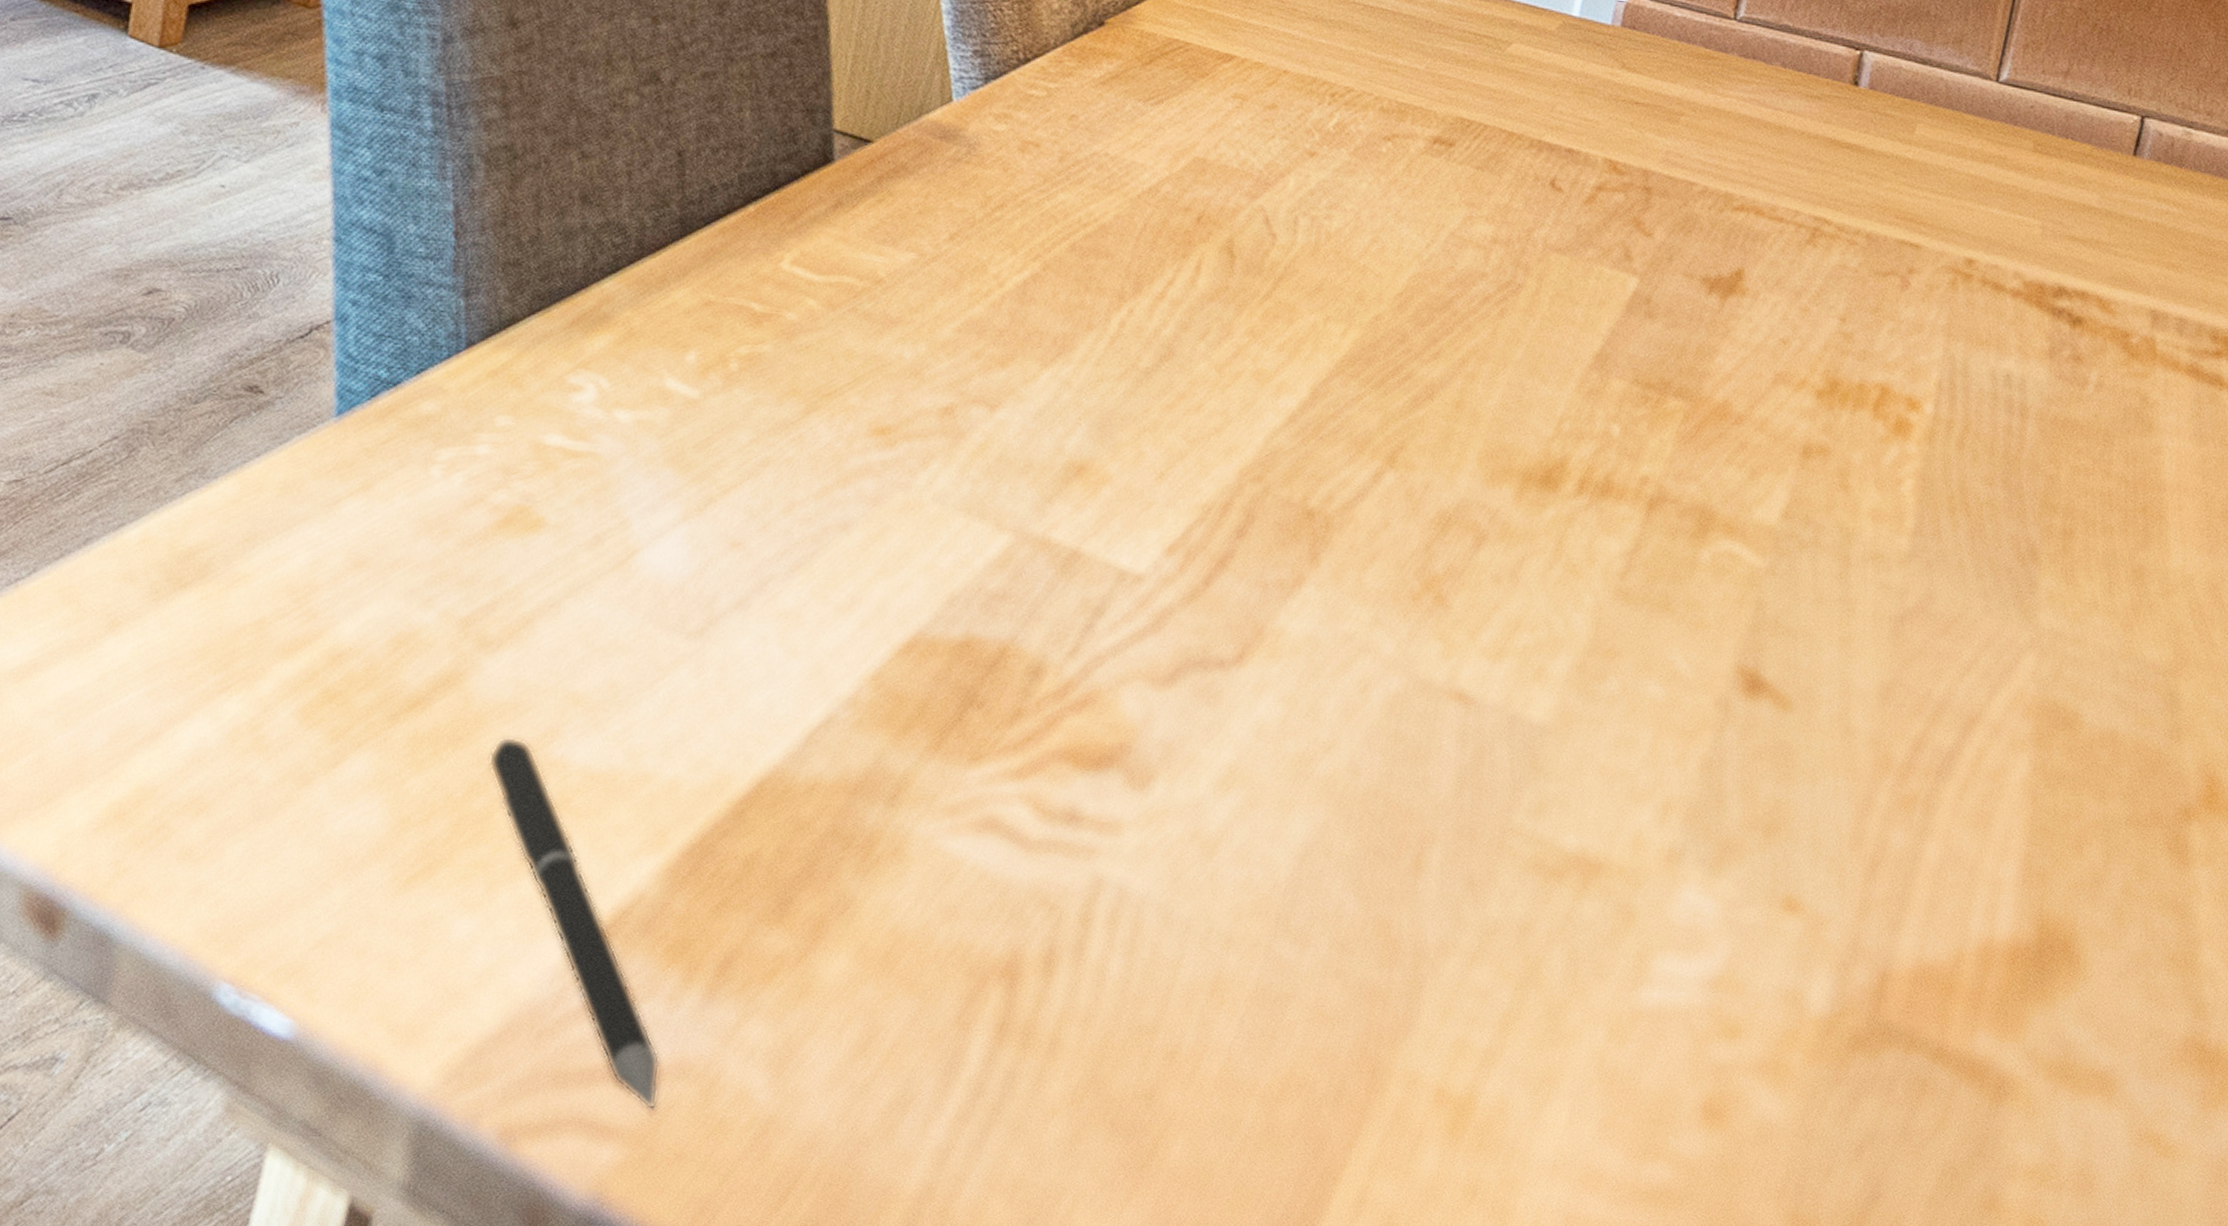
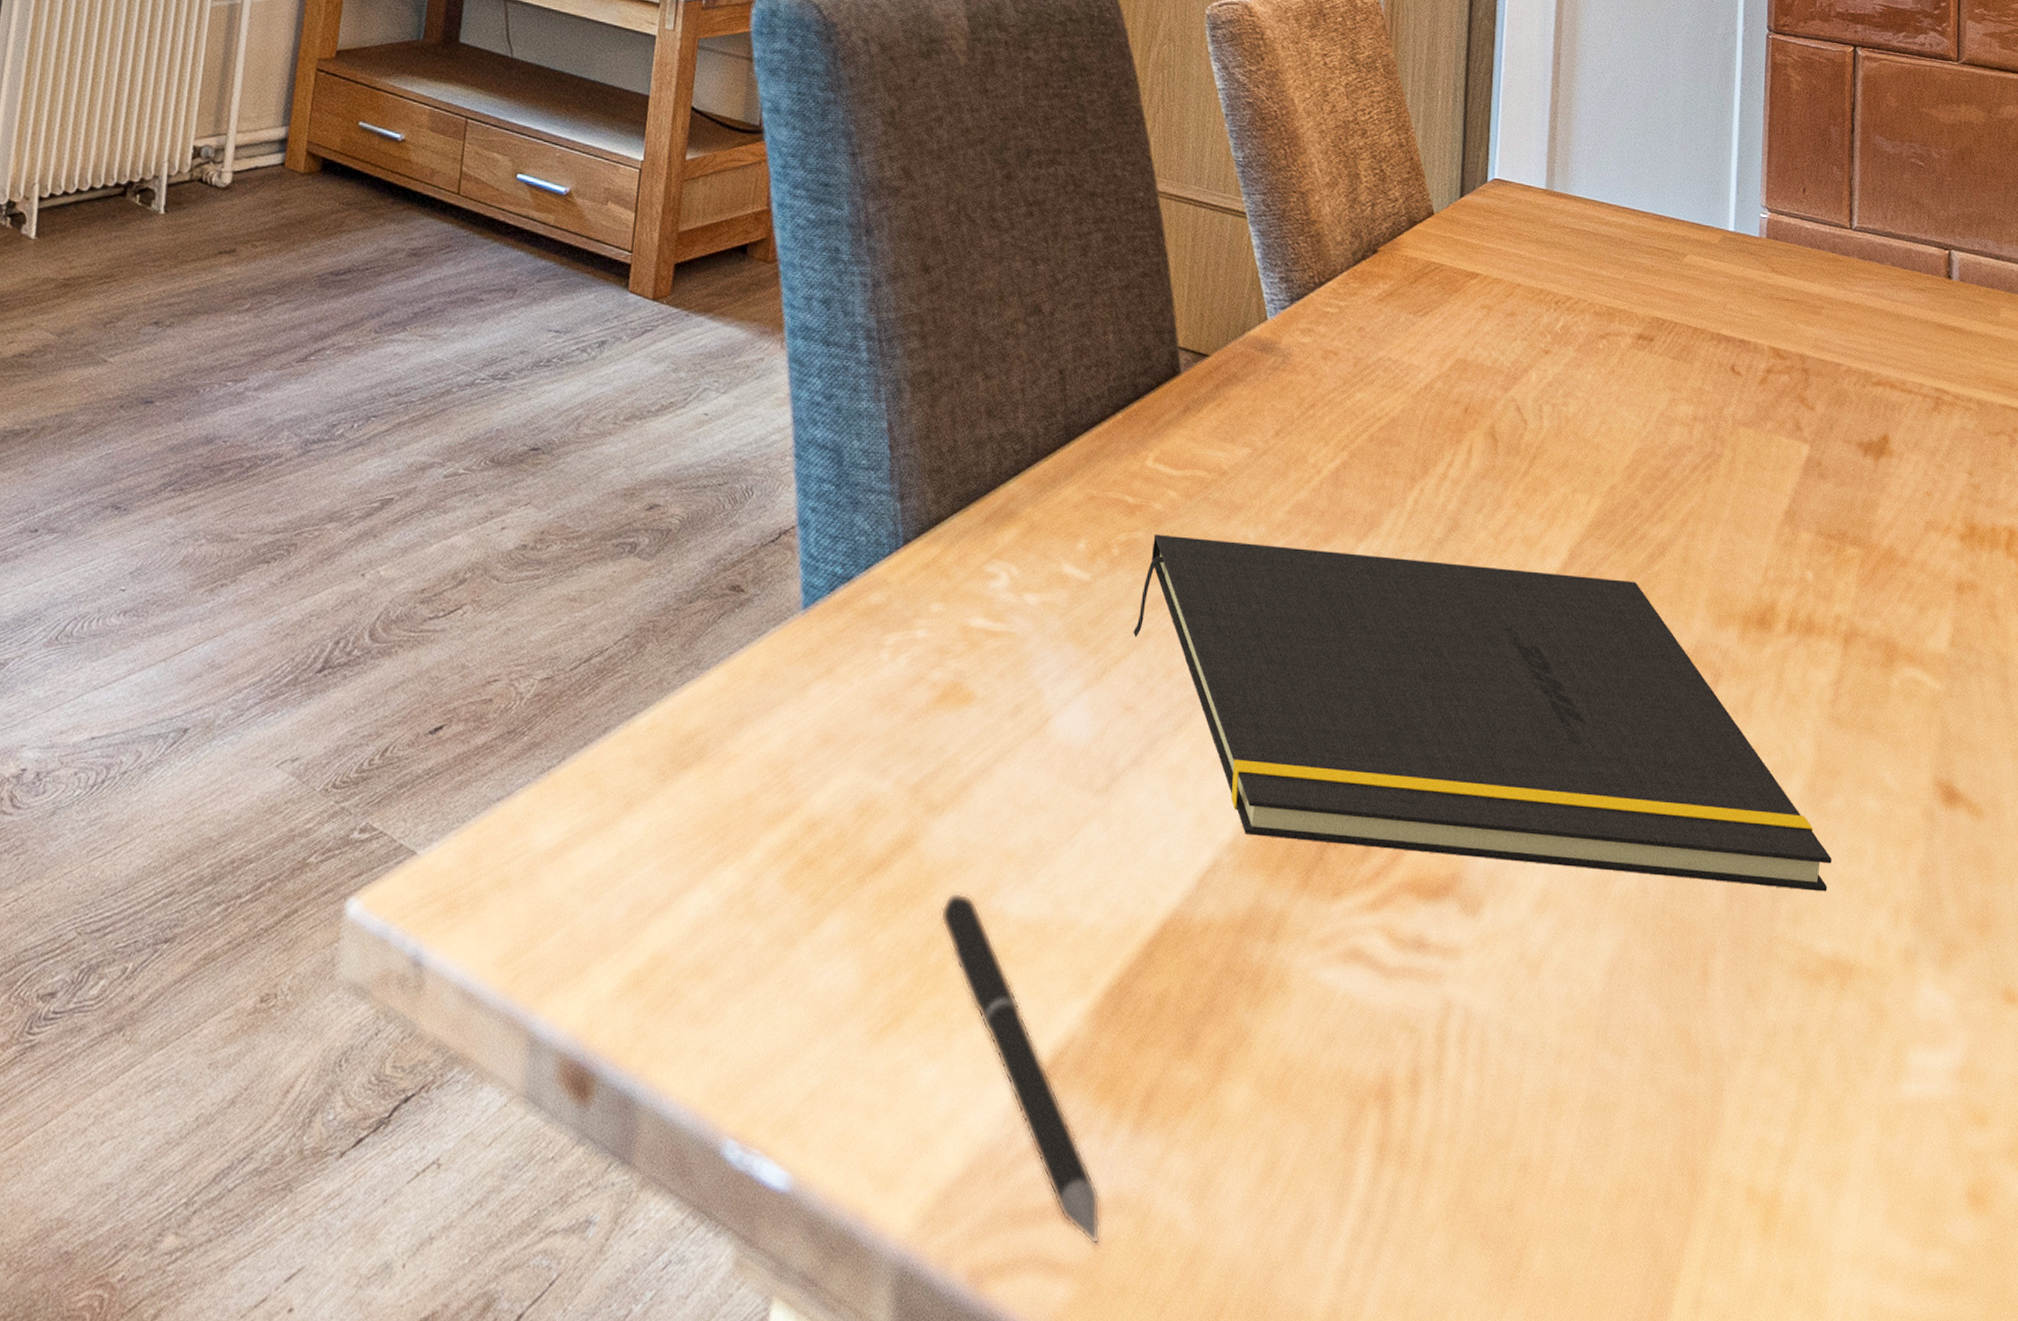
notepad: none [748,348,1594,783] -> present [1133,534,1832,892]

